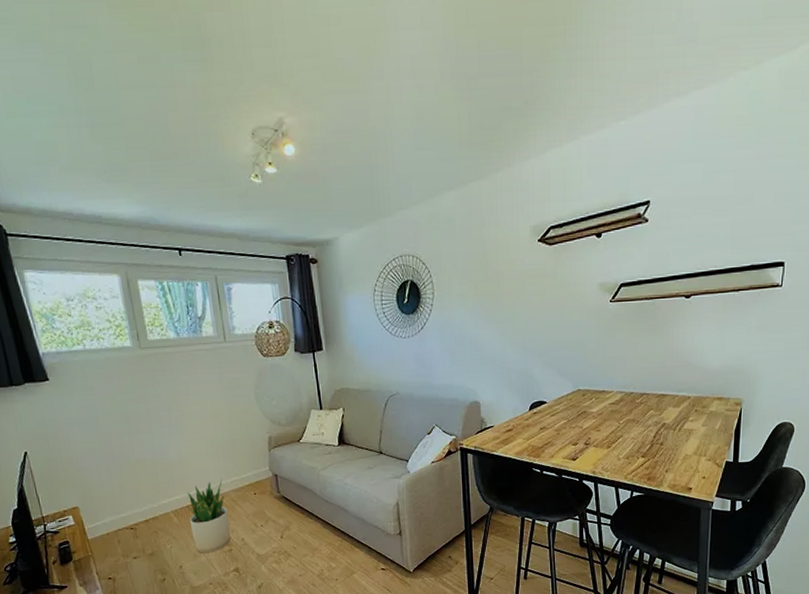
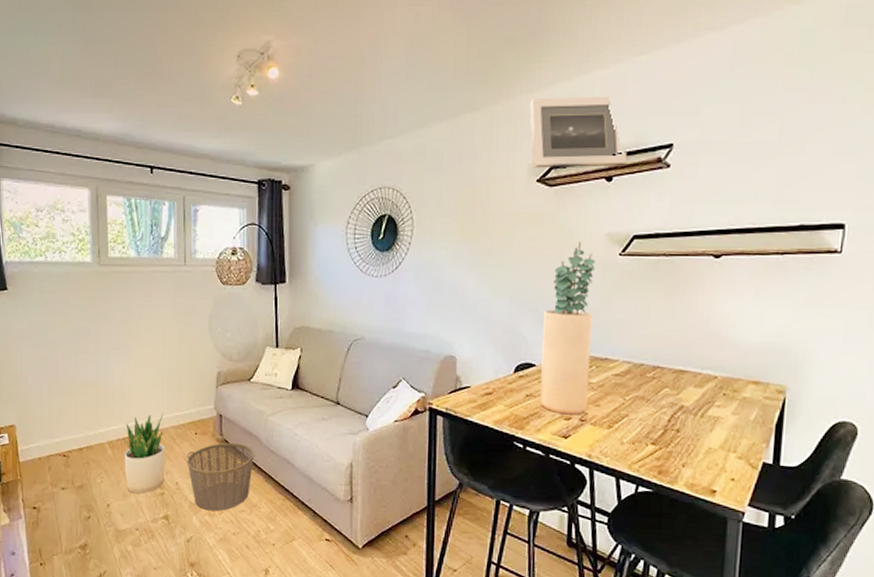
basket: none [249,497,312,559] -> present [187,442,255,512]
picture frame: none [528,159,613,229] -> present [529,96,628,168]
vase: none [550,292,591,441] -> present [540,241,595,415]

